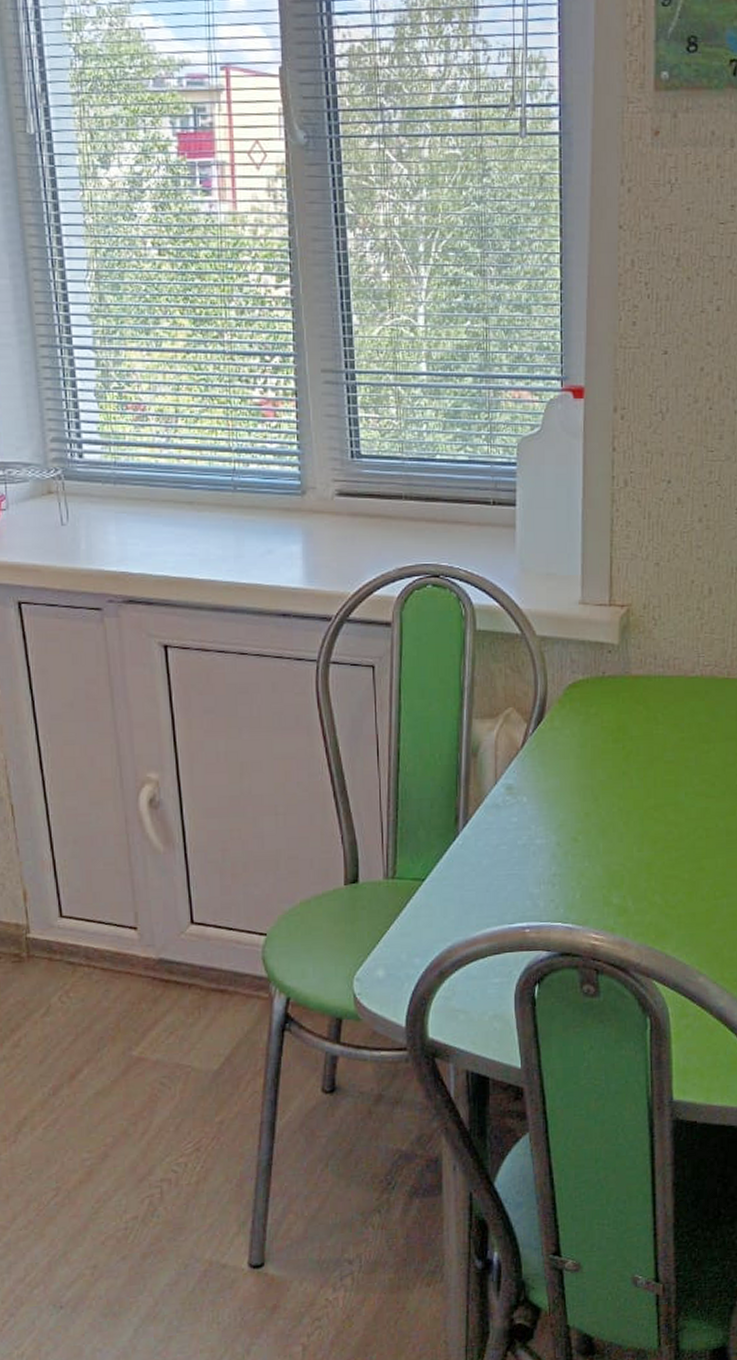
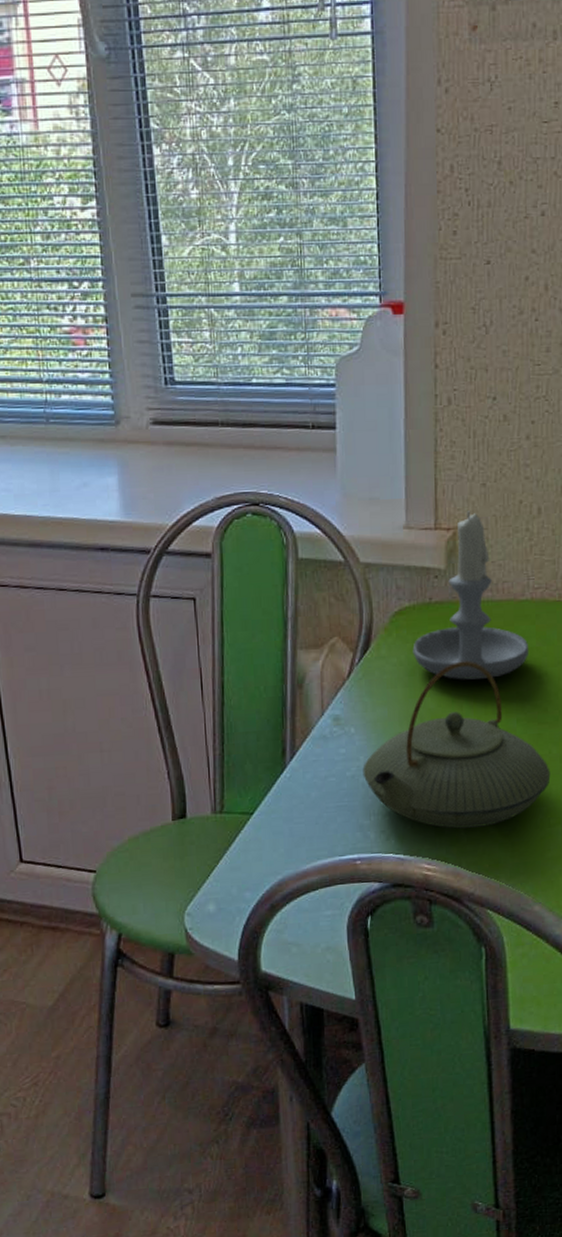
teapot: none [533,734,717,899] -> present [362,661,551,829]
candle: none [585,589,699,753] -> present [412,511,529,680]

